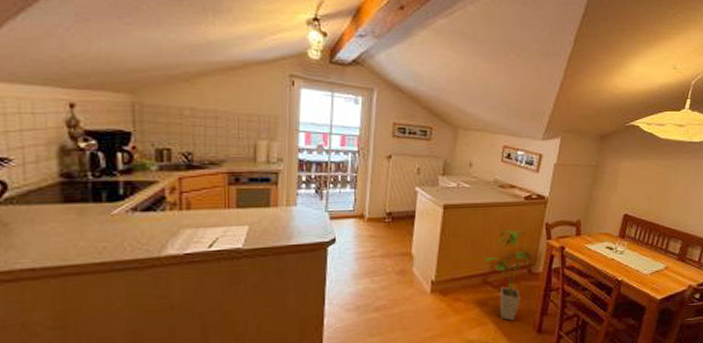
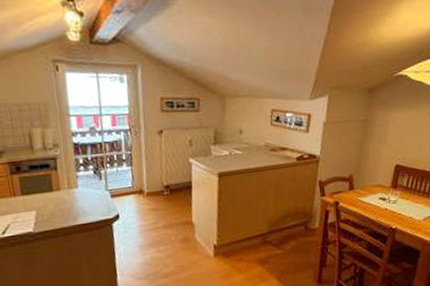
house plant: present [485,229,535,321] -> none [262,190,311,275]

